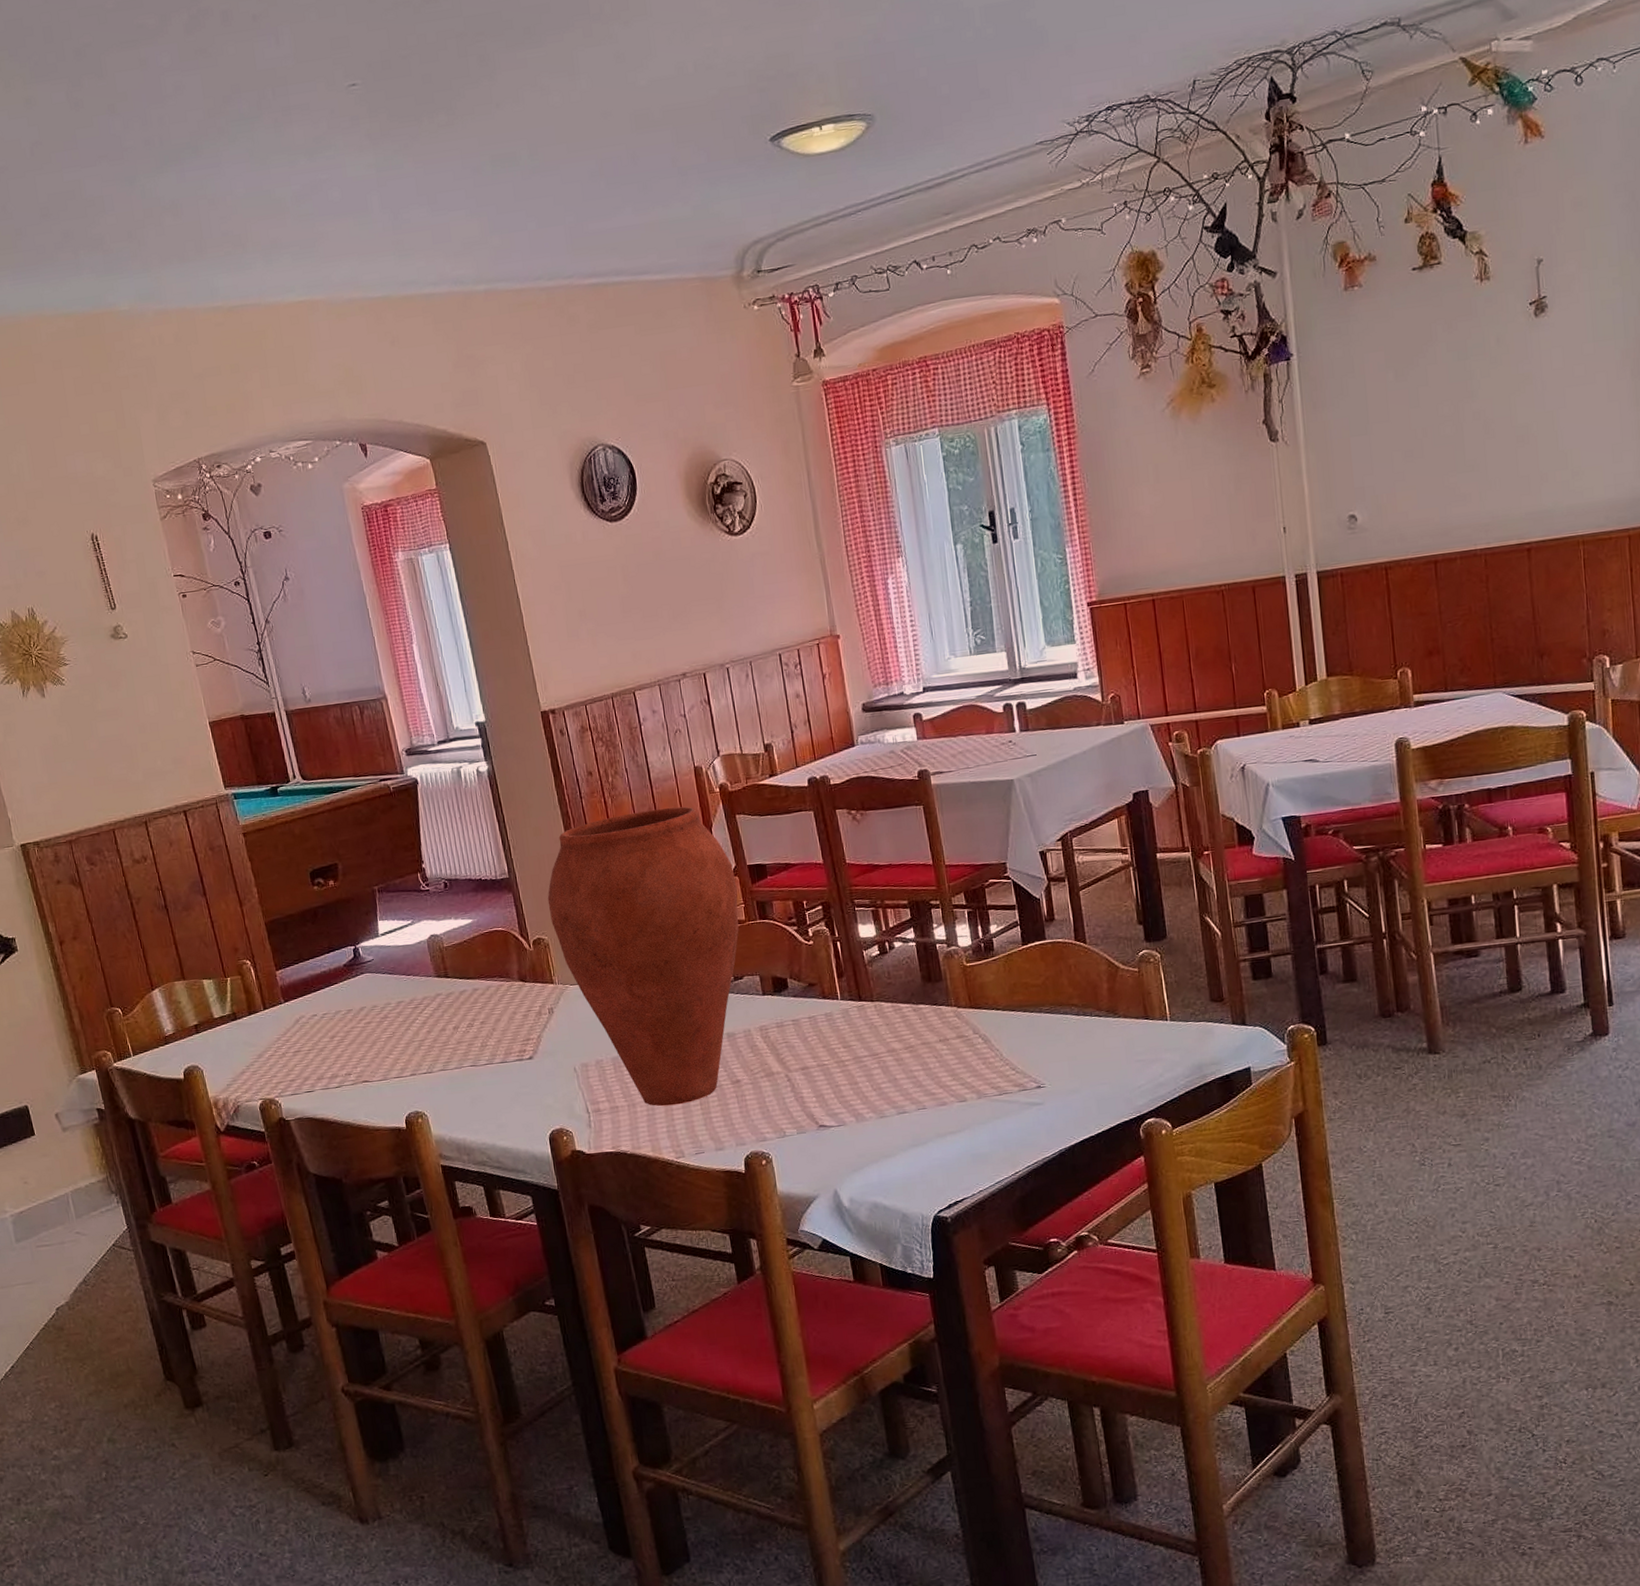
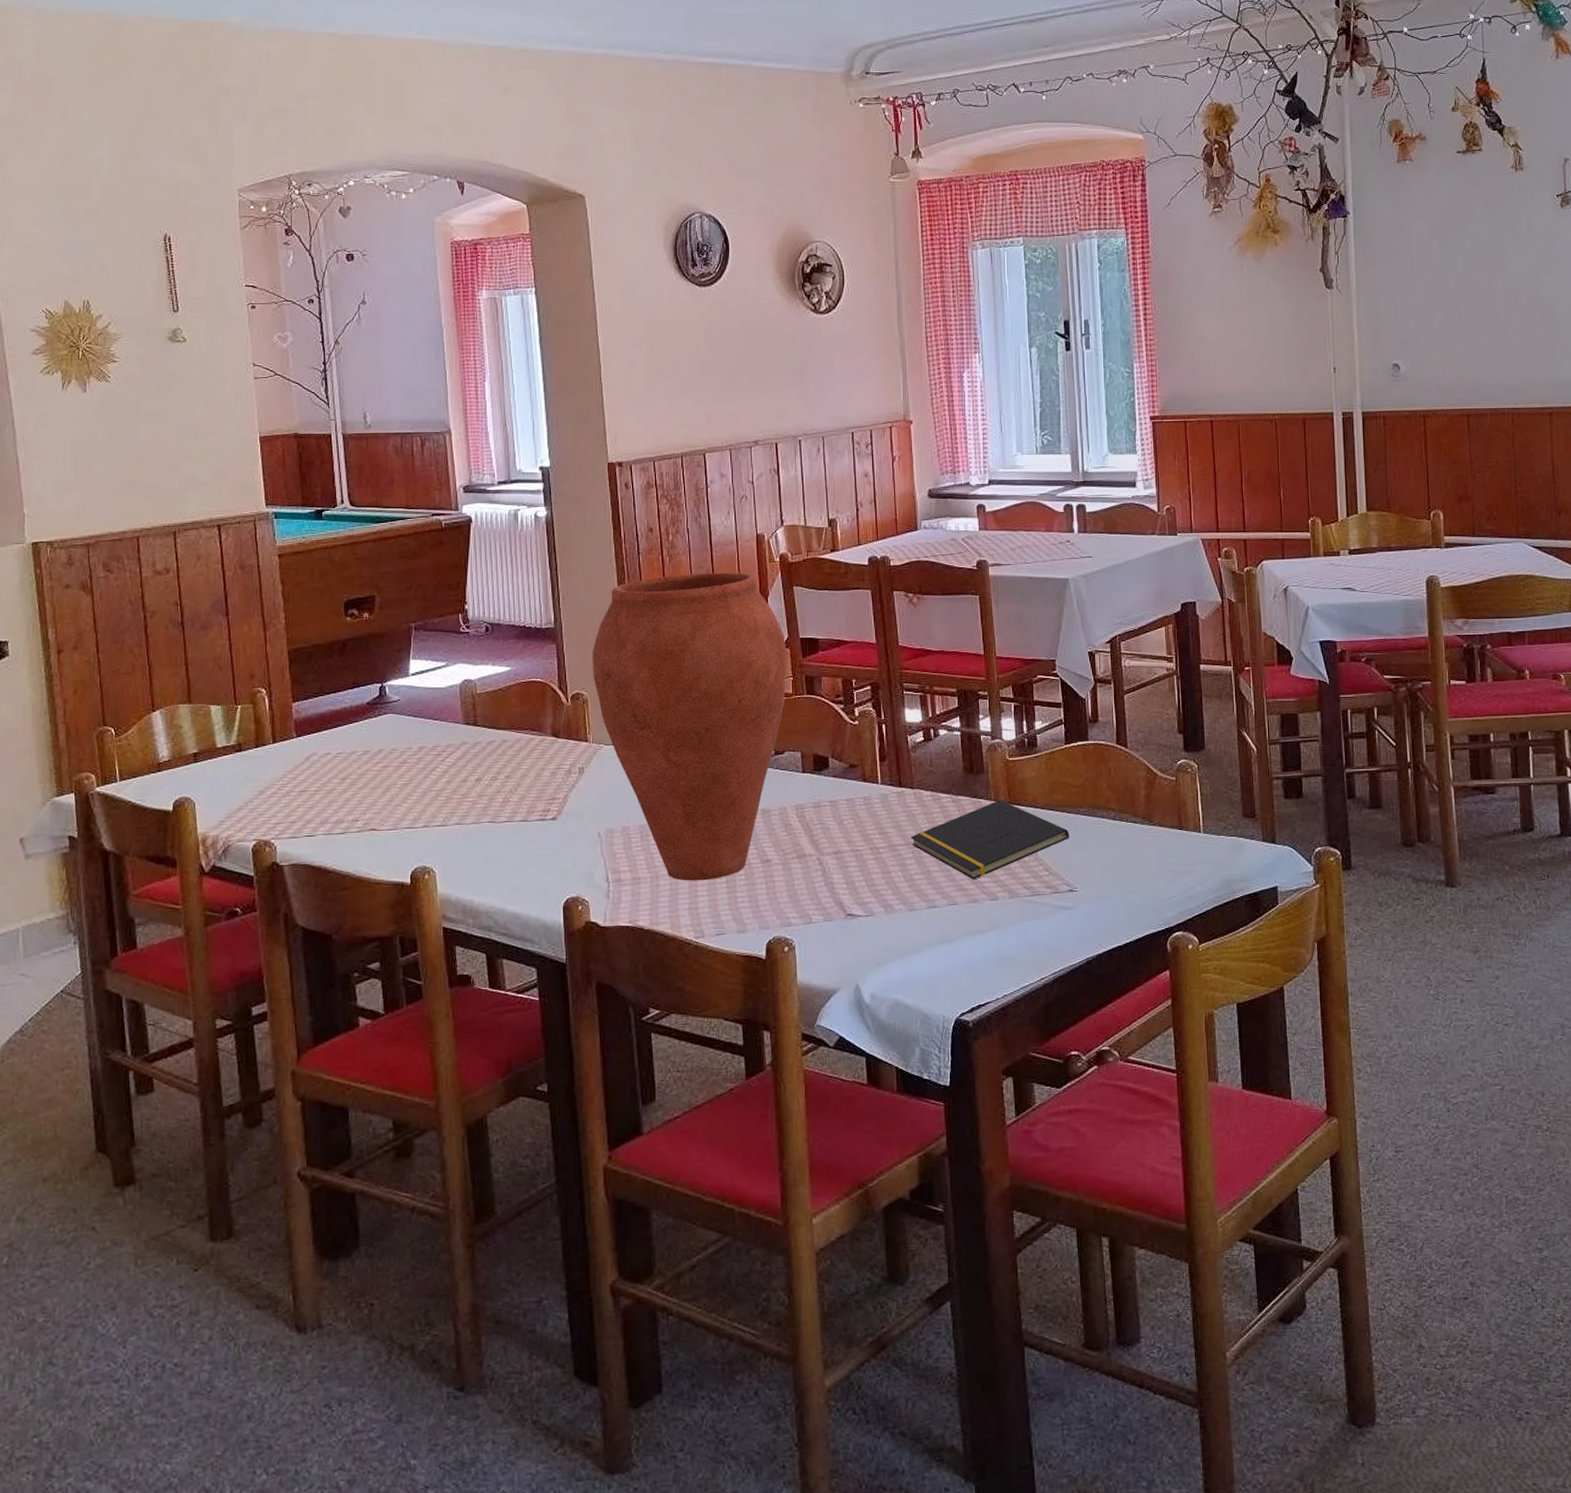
notepad: none [874,1005,1033,1084] -> present [910,800,1069,880]

